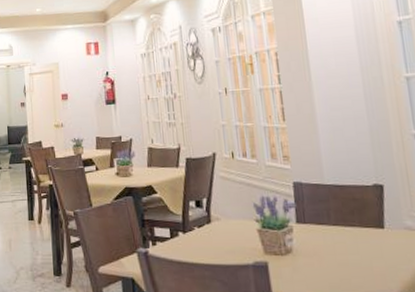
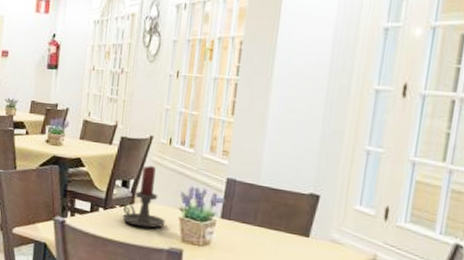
candle holder: none [201,182,245,246] -> present [122,166,165,228]

